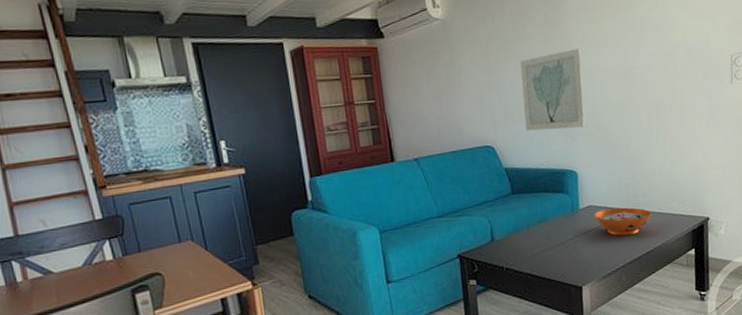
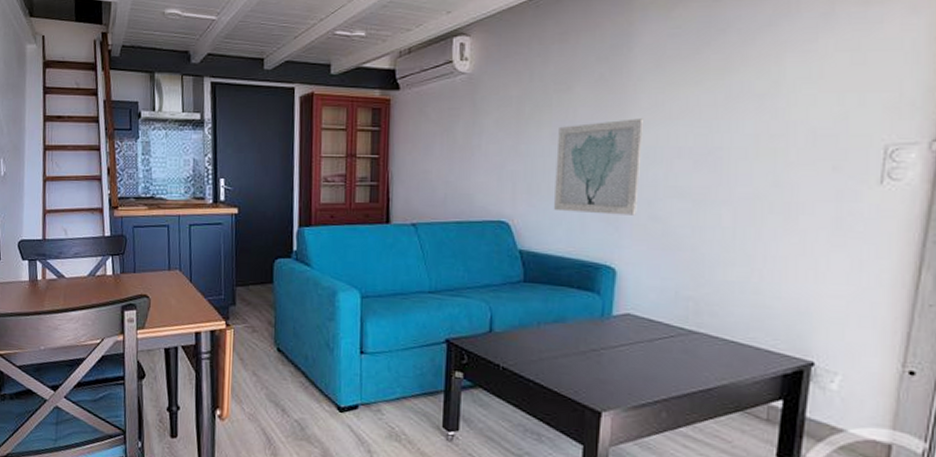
decorative bowl: present [594,207,651,236] -> none [632,322,719,362]

